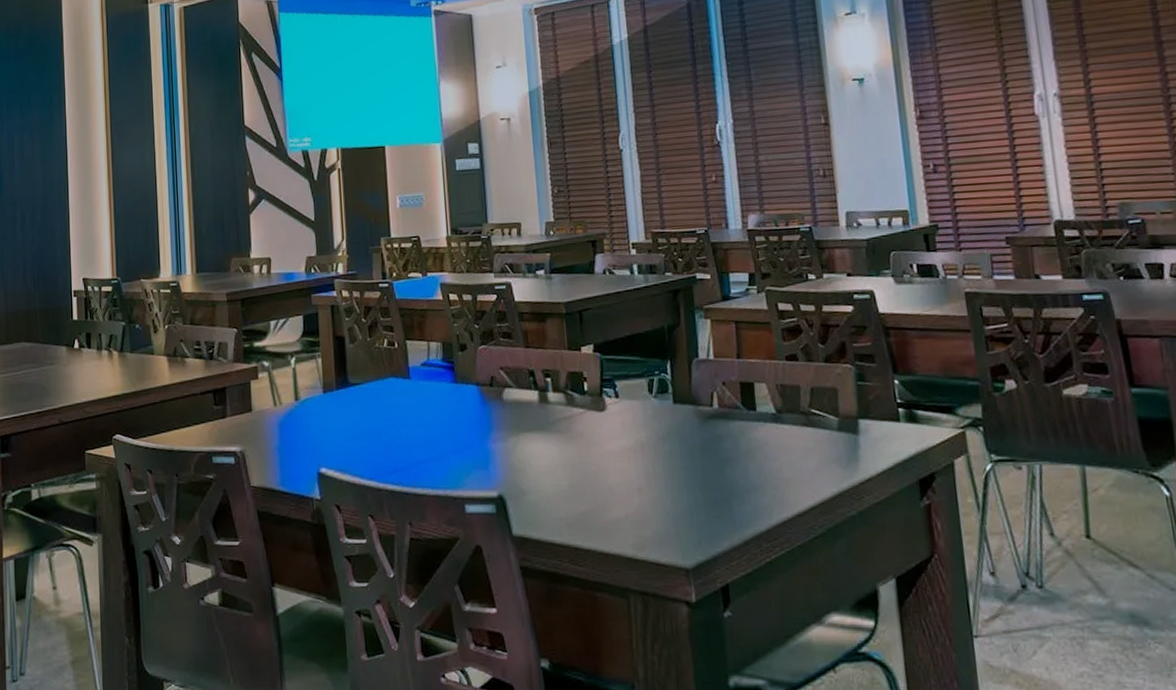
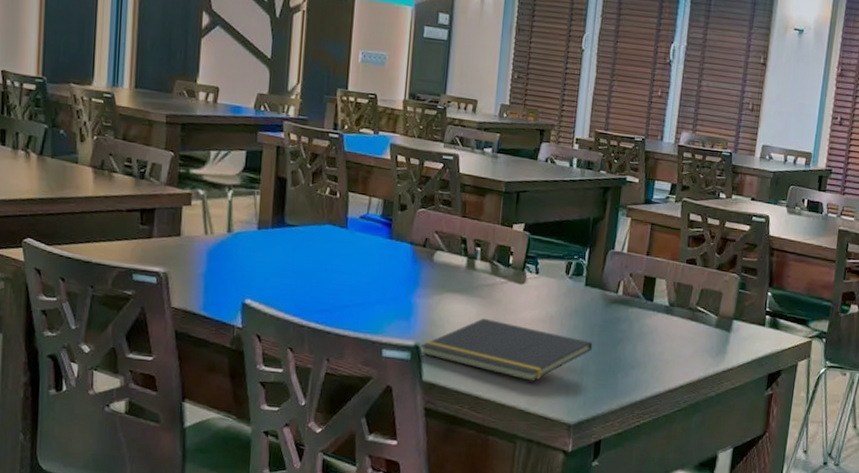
notepad: none [504,455,697,522] -> present [420,318,593,381]

